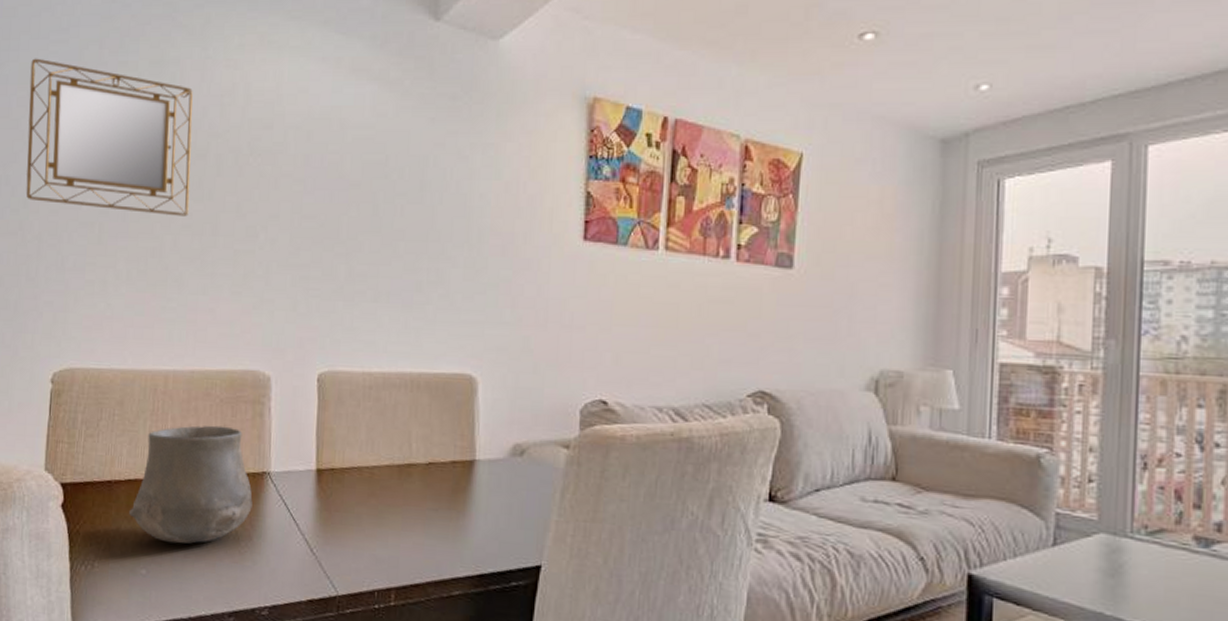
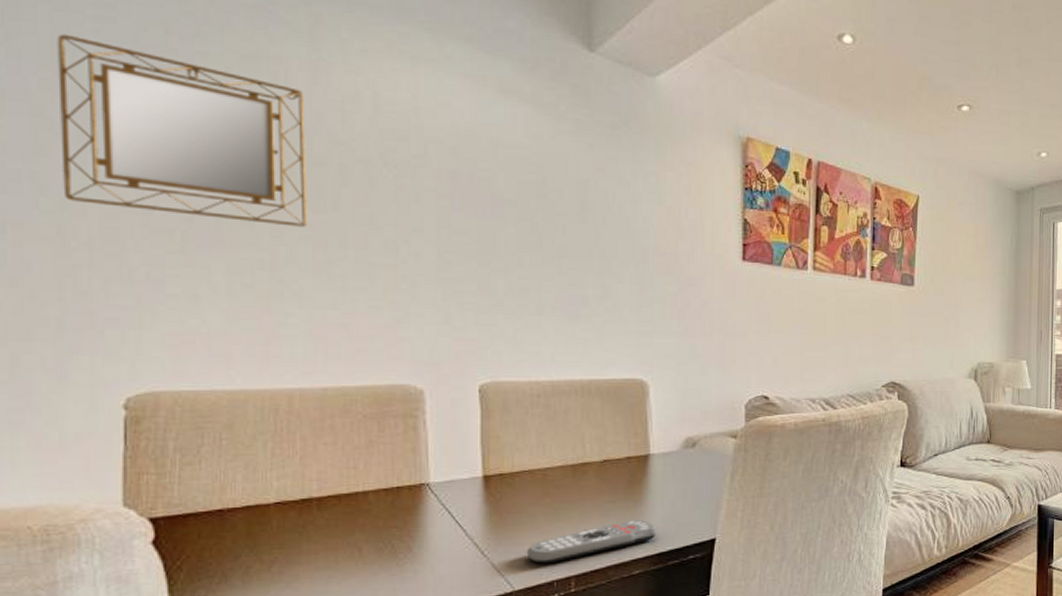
ceramic cup: present [129,425,253,544] -> none [251,442,410,566]
remote control: none [351,531,479,571] -> present [526,519,657,564]

